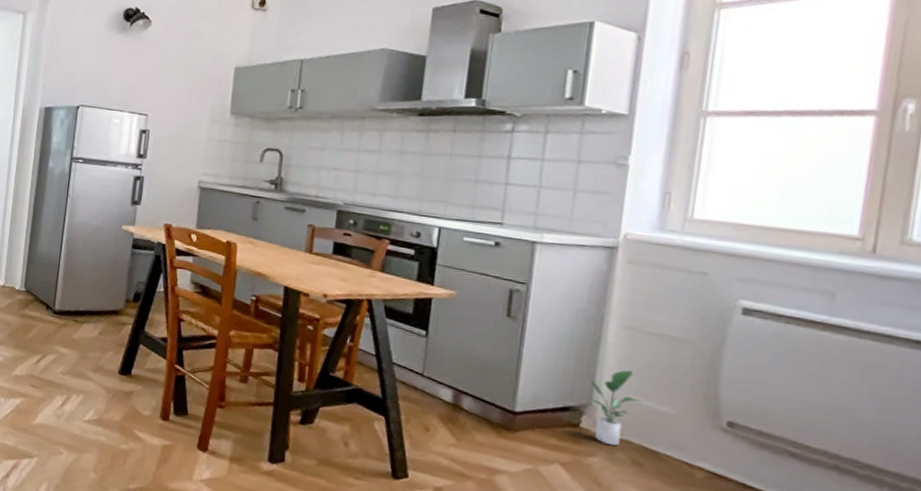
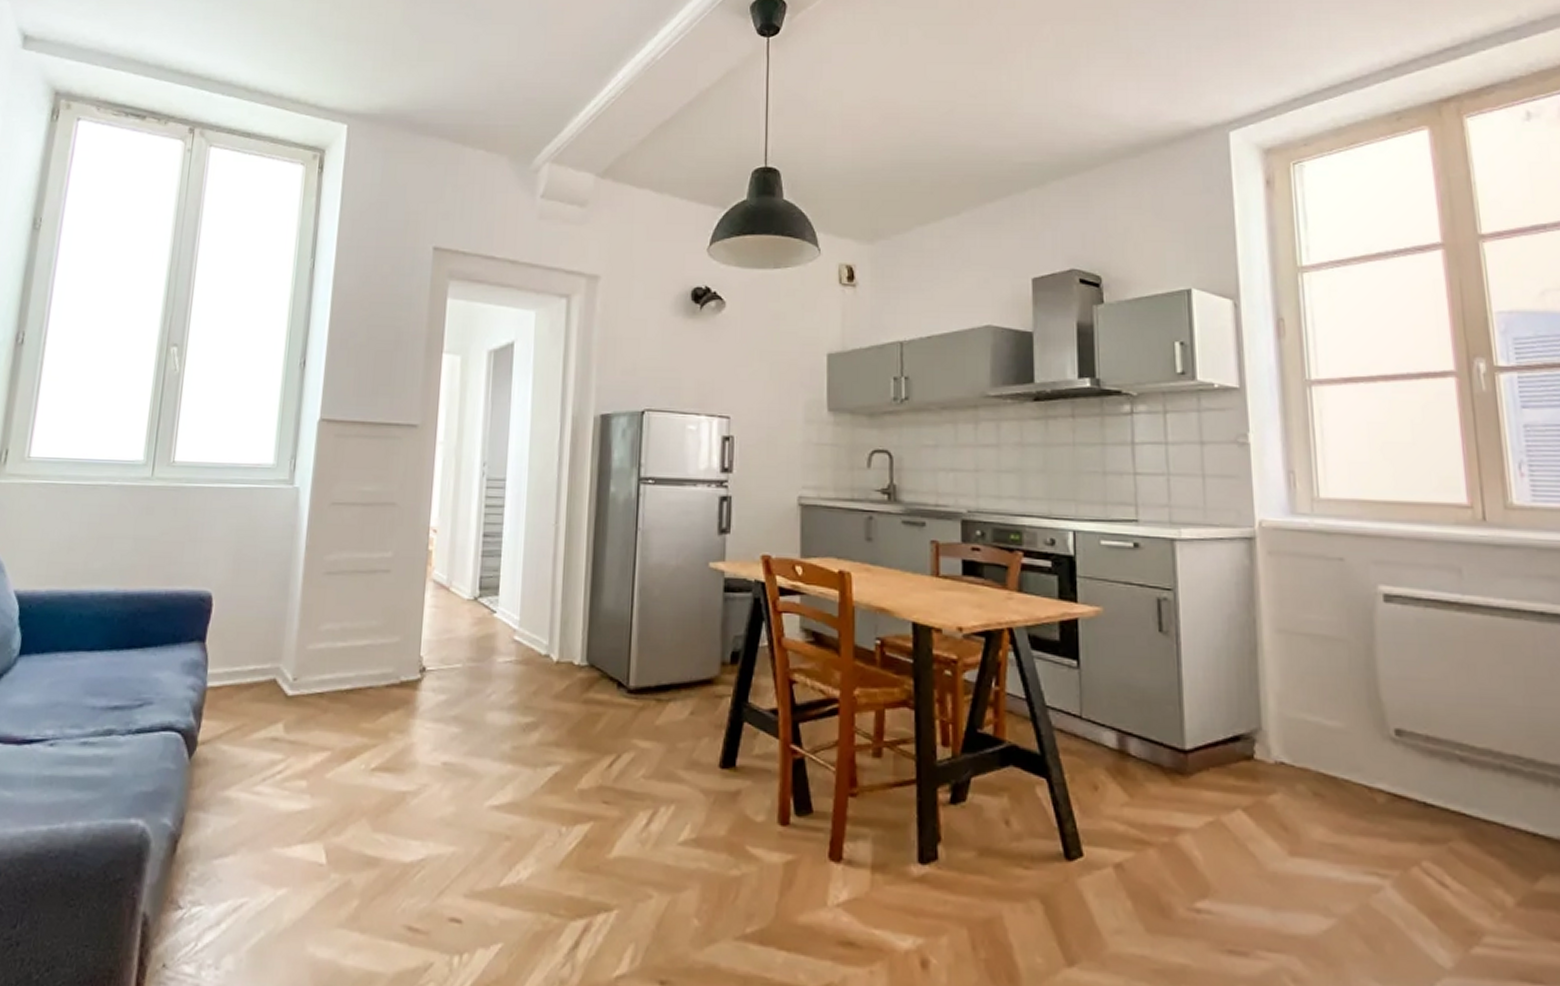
potted plant: present [587,370,641,446] -> none [1254,681,1309,778]

